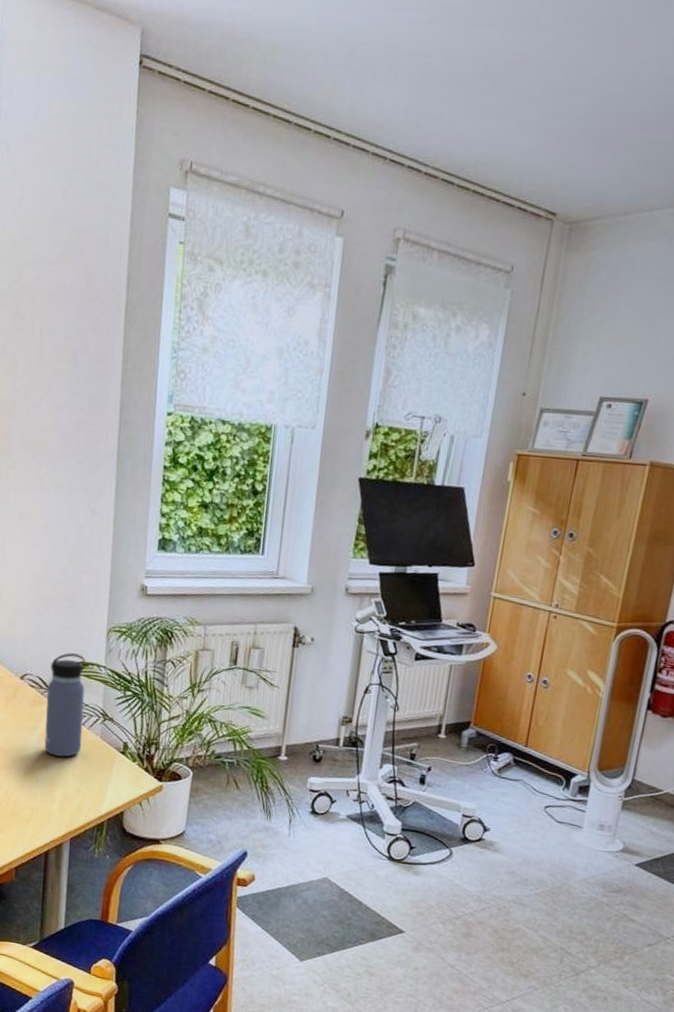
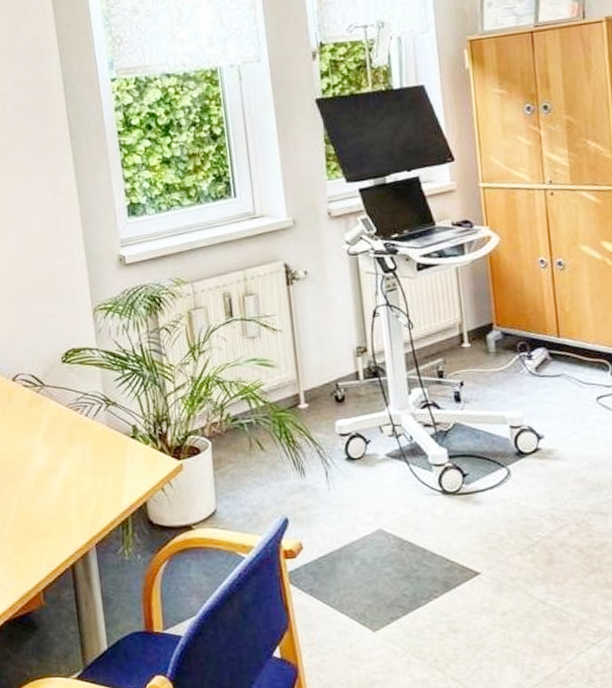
water bottle: present [44,653,86,757] -> none [41,341,89,456]

